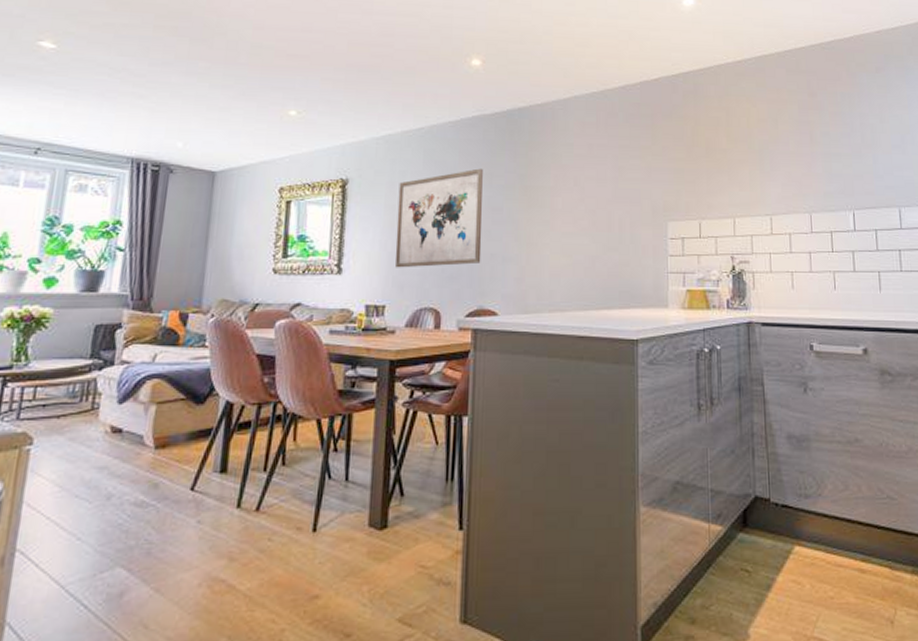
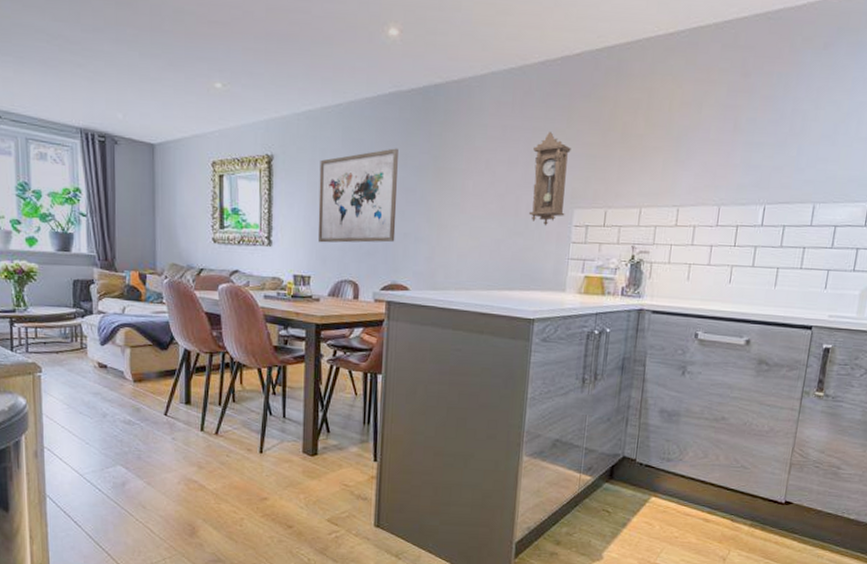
pendulum clock: none [621,149,659,240] -> present [528,132,571,226]

